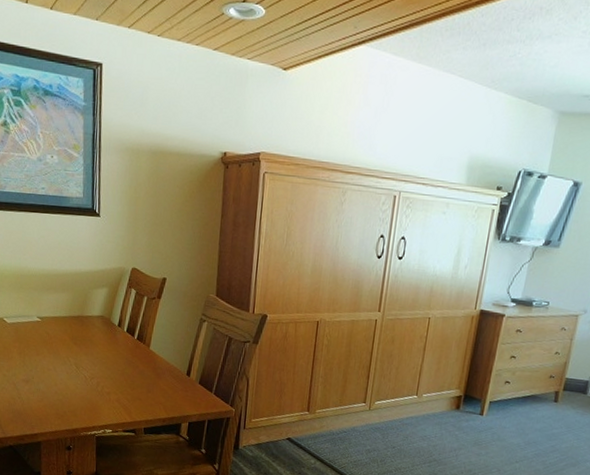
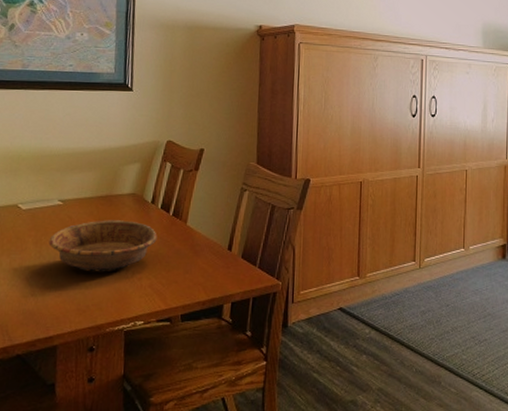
decorative bowl: none [30,338,124,384] -> present [49,220,157,272]

